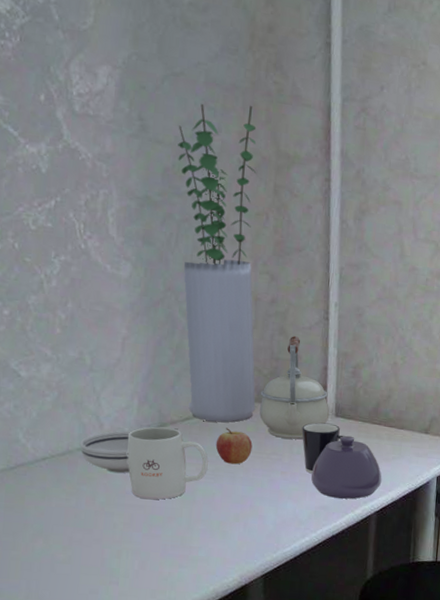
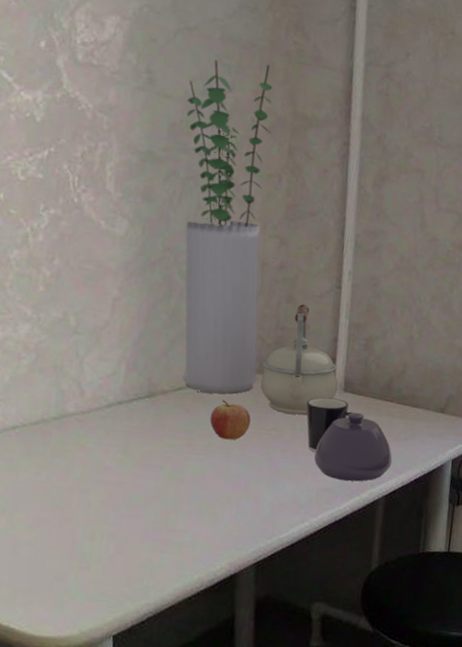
bowl: present [79,430,131,473] -> none [56,399,116,446]
mug: present [127,426,209,500] -> none [109,396,201,477]

